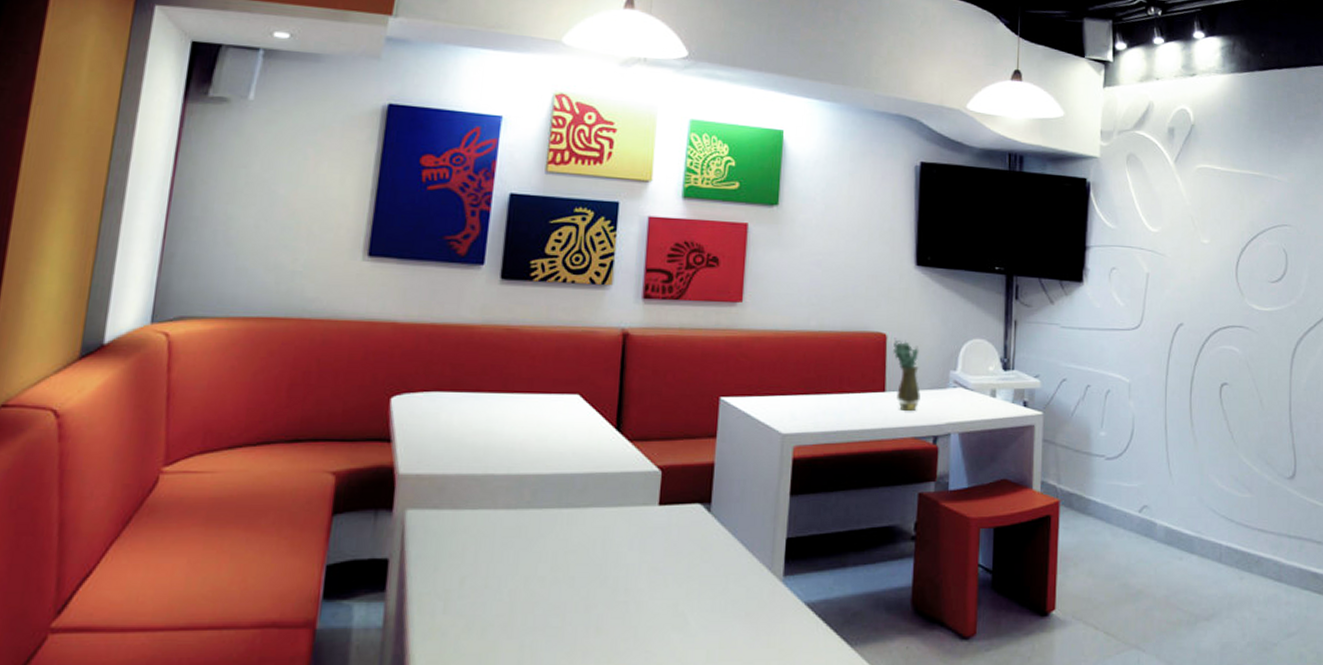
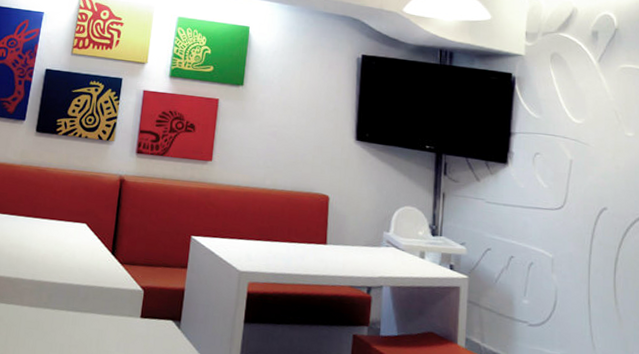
vase: present [893,338,921,411] -> none [334,199,357,263]

